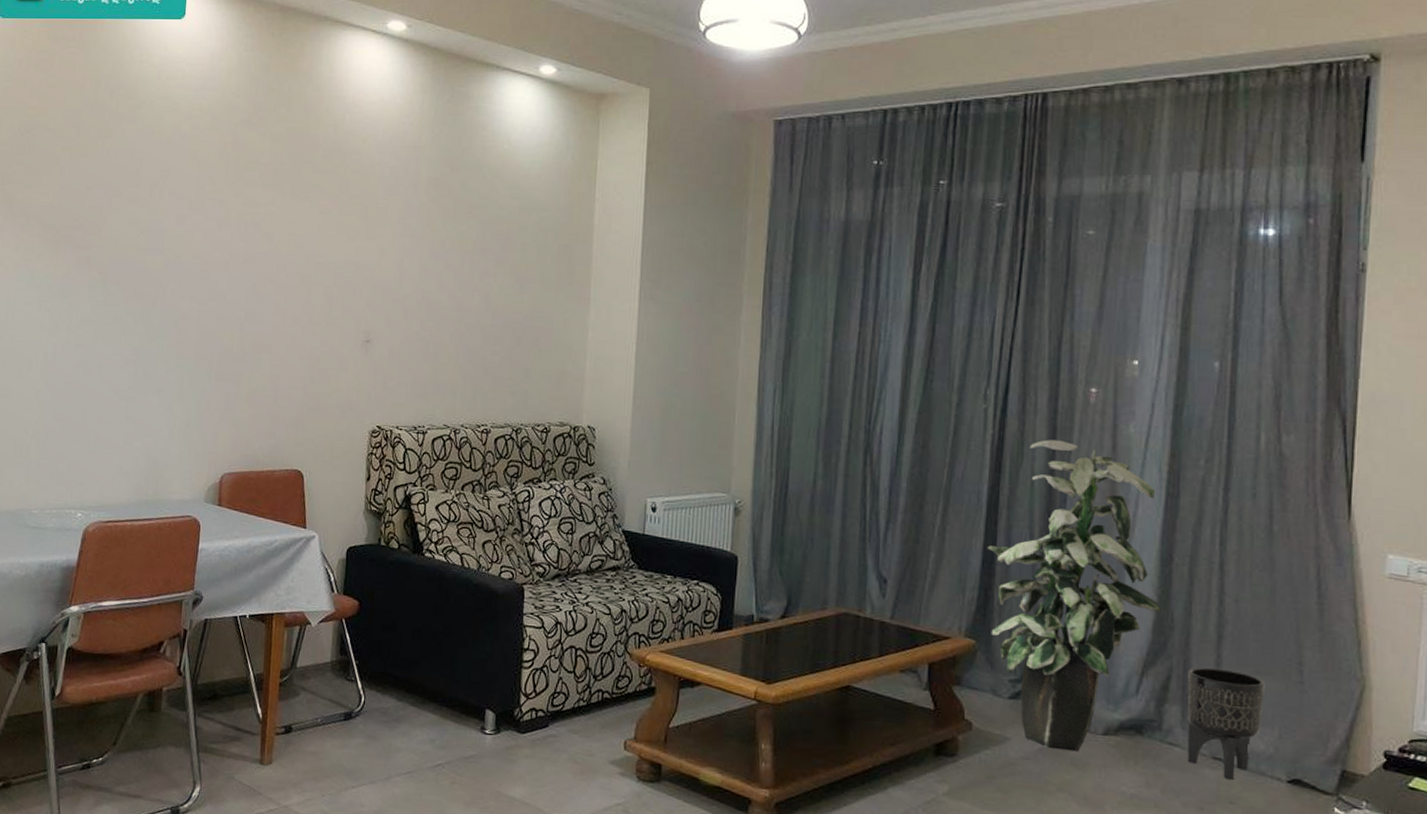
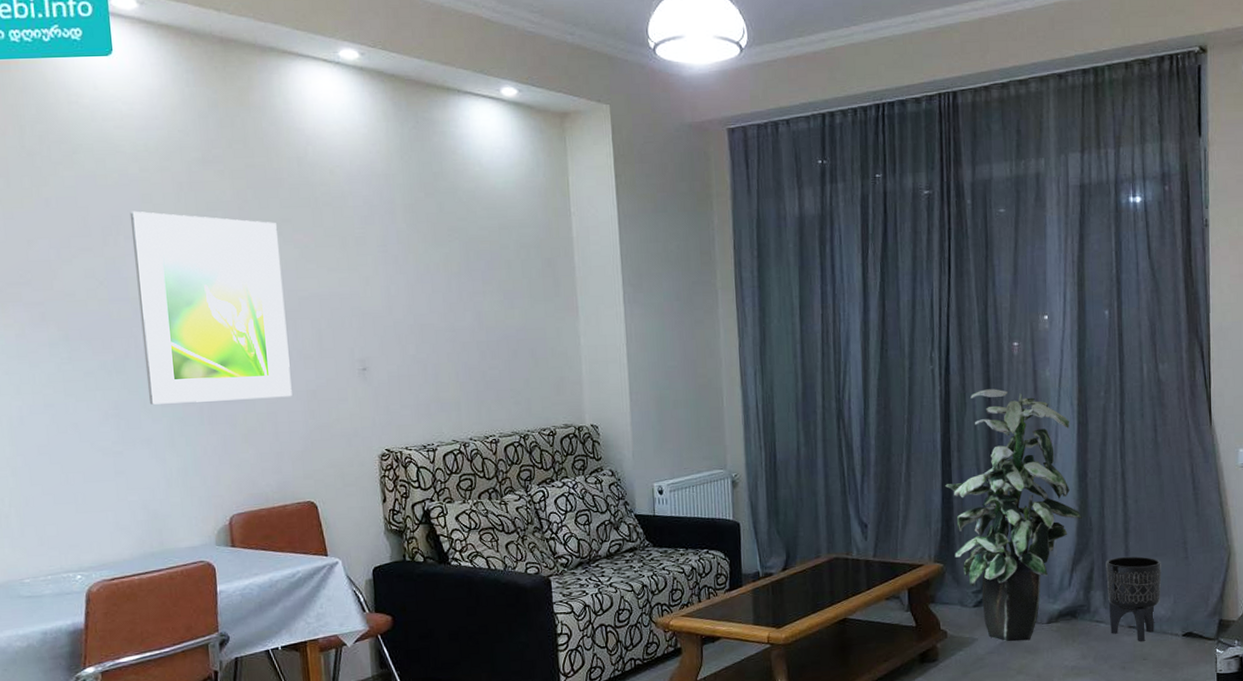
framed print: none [166,166,306,362] -> present [129,211,292,405]

